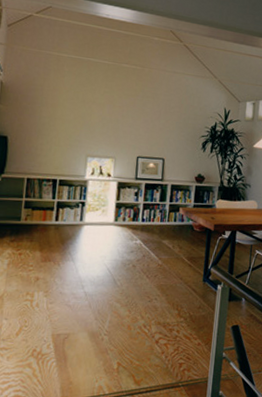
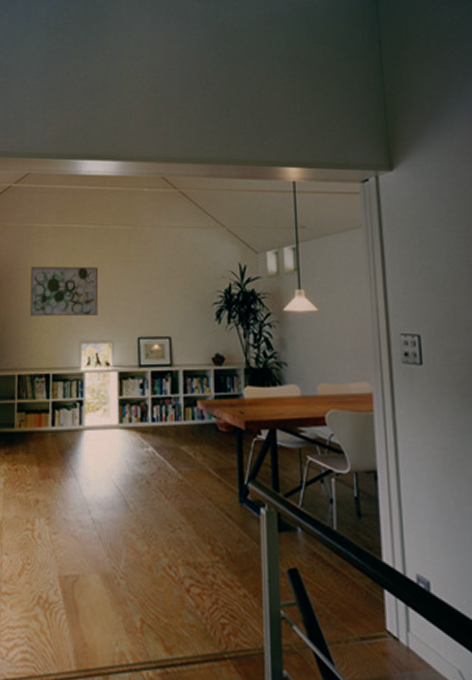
wall art: none [42,89,109,136] -> present [29,267,99,317]

